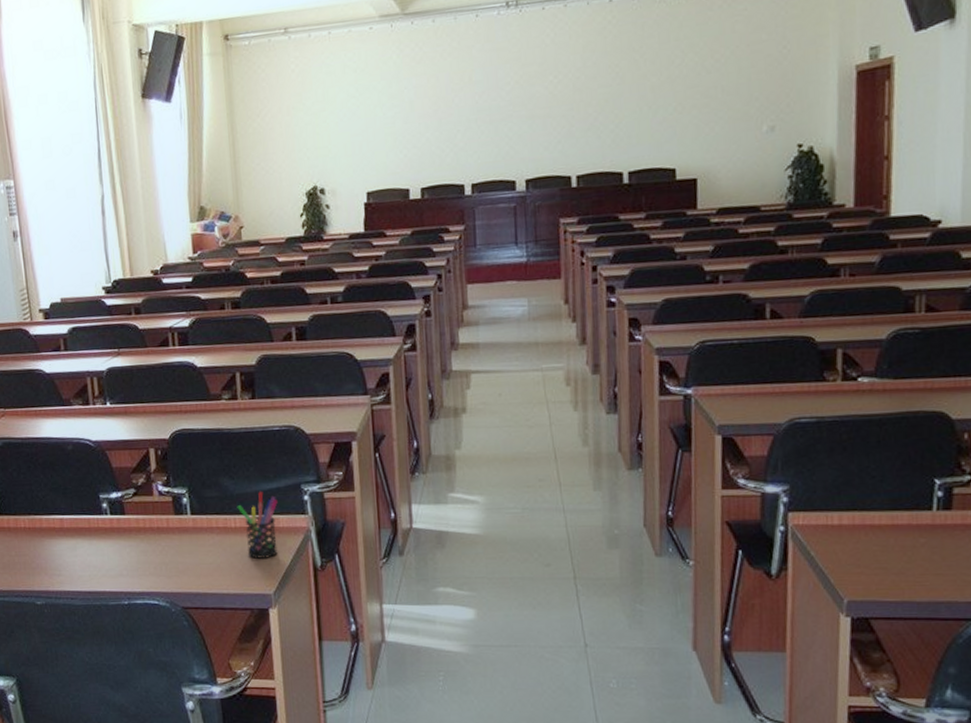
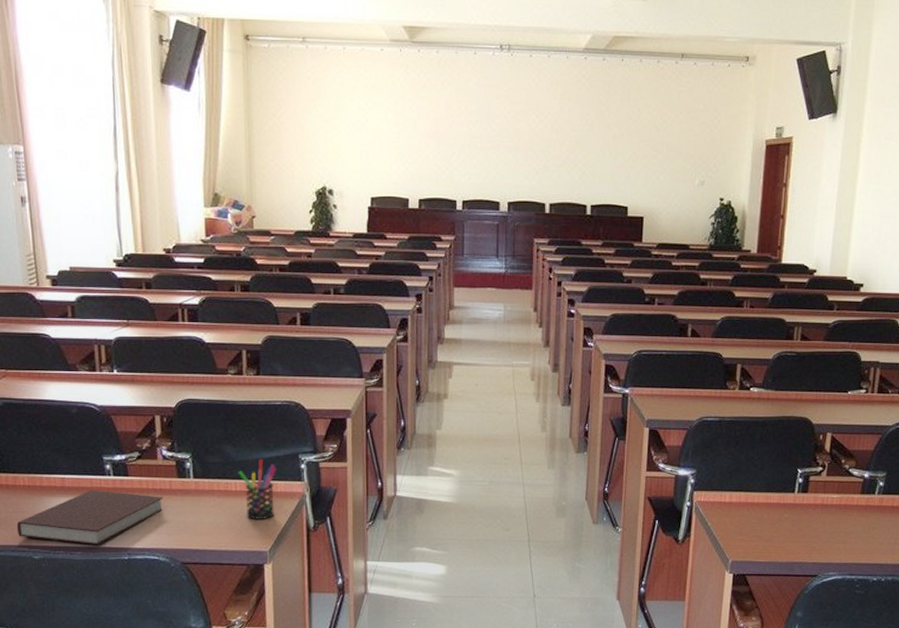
notebook: none [19,530,162,590] -> present [16,489,164,546]

